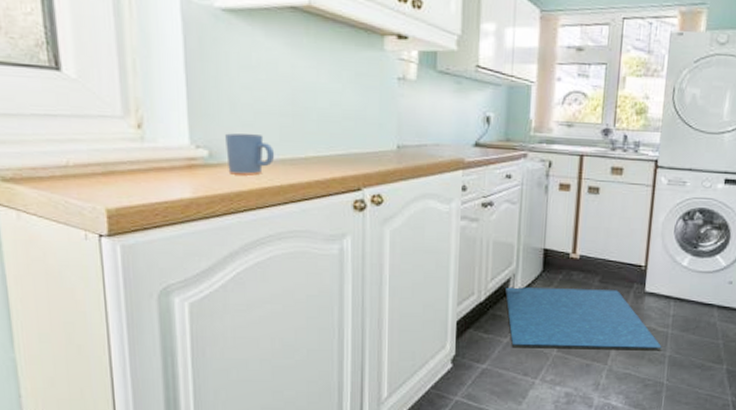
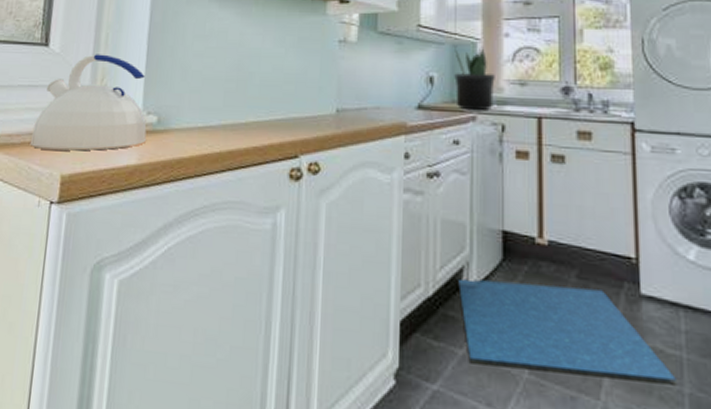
kettle: none [60,81,200,185] -> present [29,54,147,151]
mug: present [225,133,275,176] -> none [173,99,218,142]
planter: none [509,88,546,148] -> present [454,46,495,110]

